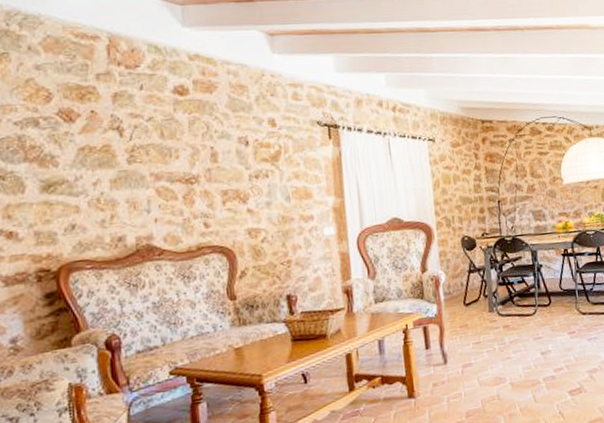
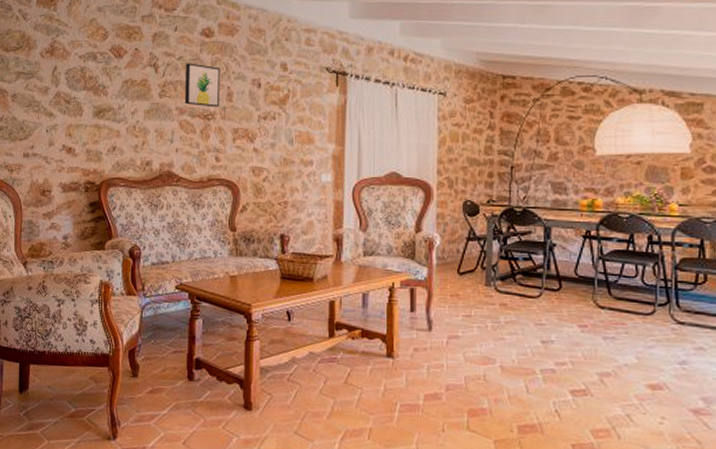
wall art: none [157,123,204,170] -> present [184,63,220,107]

